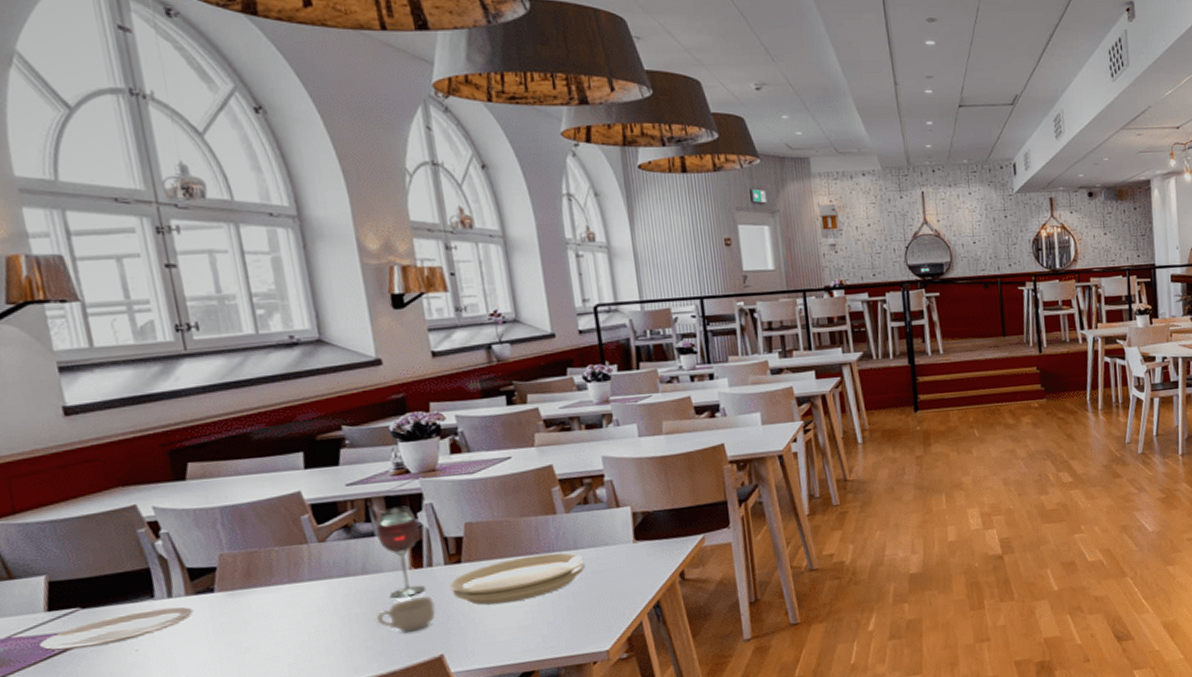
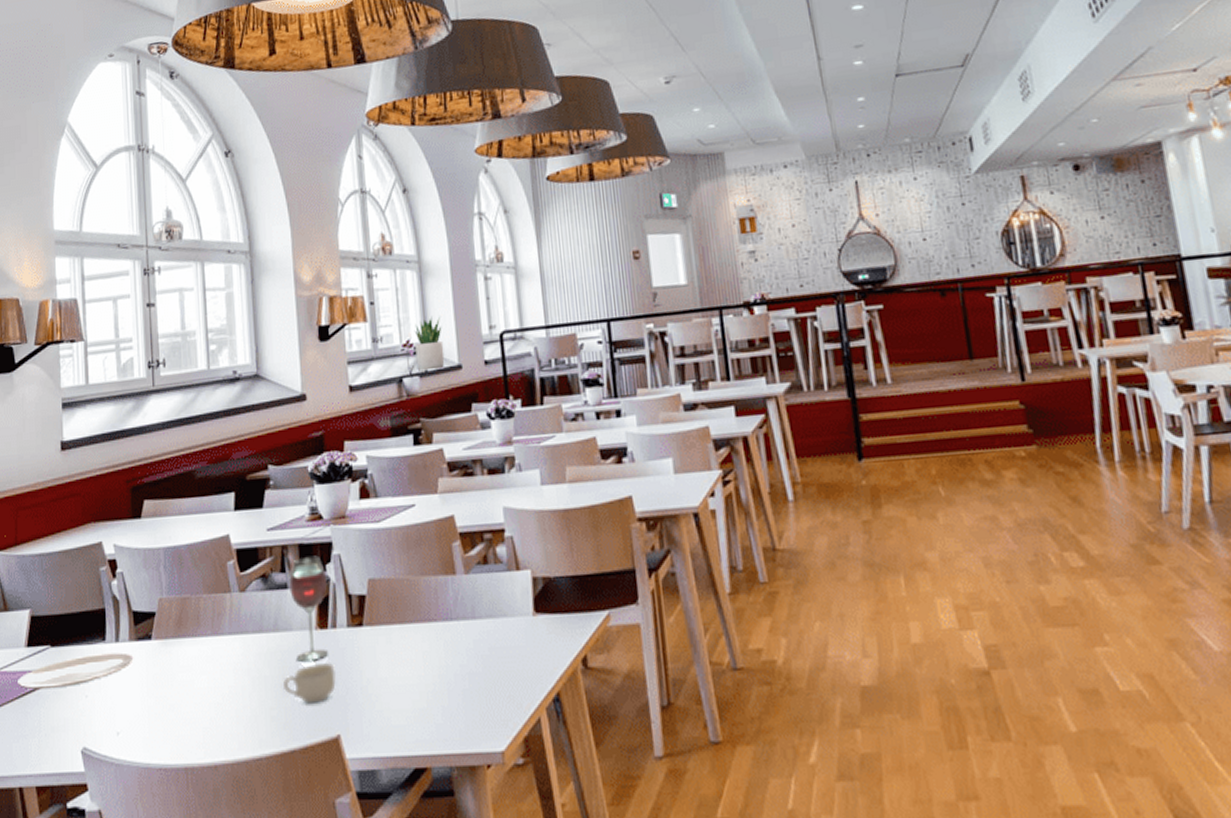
plate: present [449,553,585,605] -> none [350,622,483,680]
planter: none [501,289,537,339] -> present [414,316,445,371]

